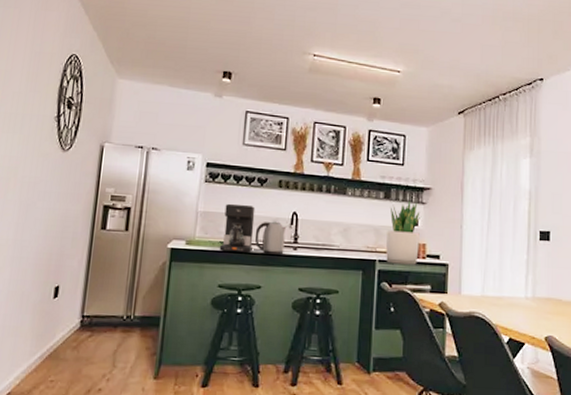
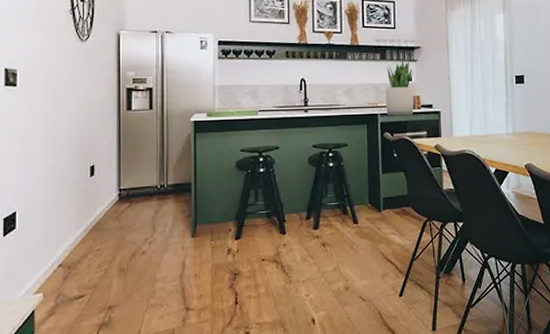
coffee maker: present [219,203,256,254] -> none [238,76,268,120]
kettle: present [254,221,286,255] -> none [269,88,297,118]

